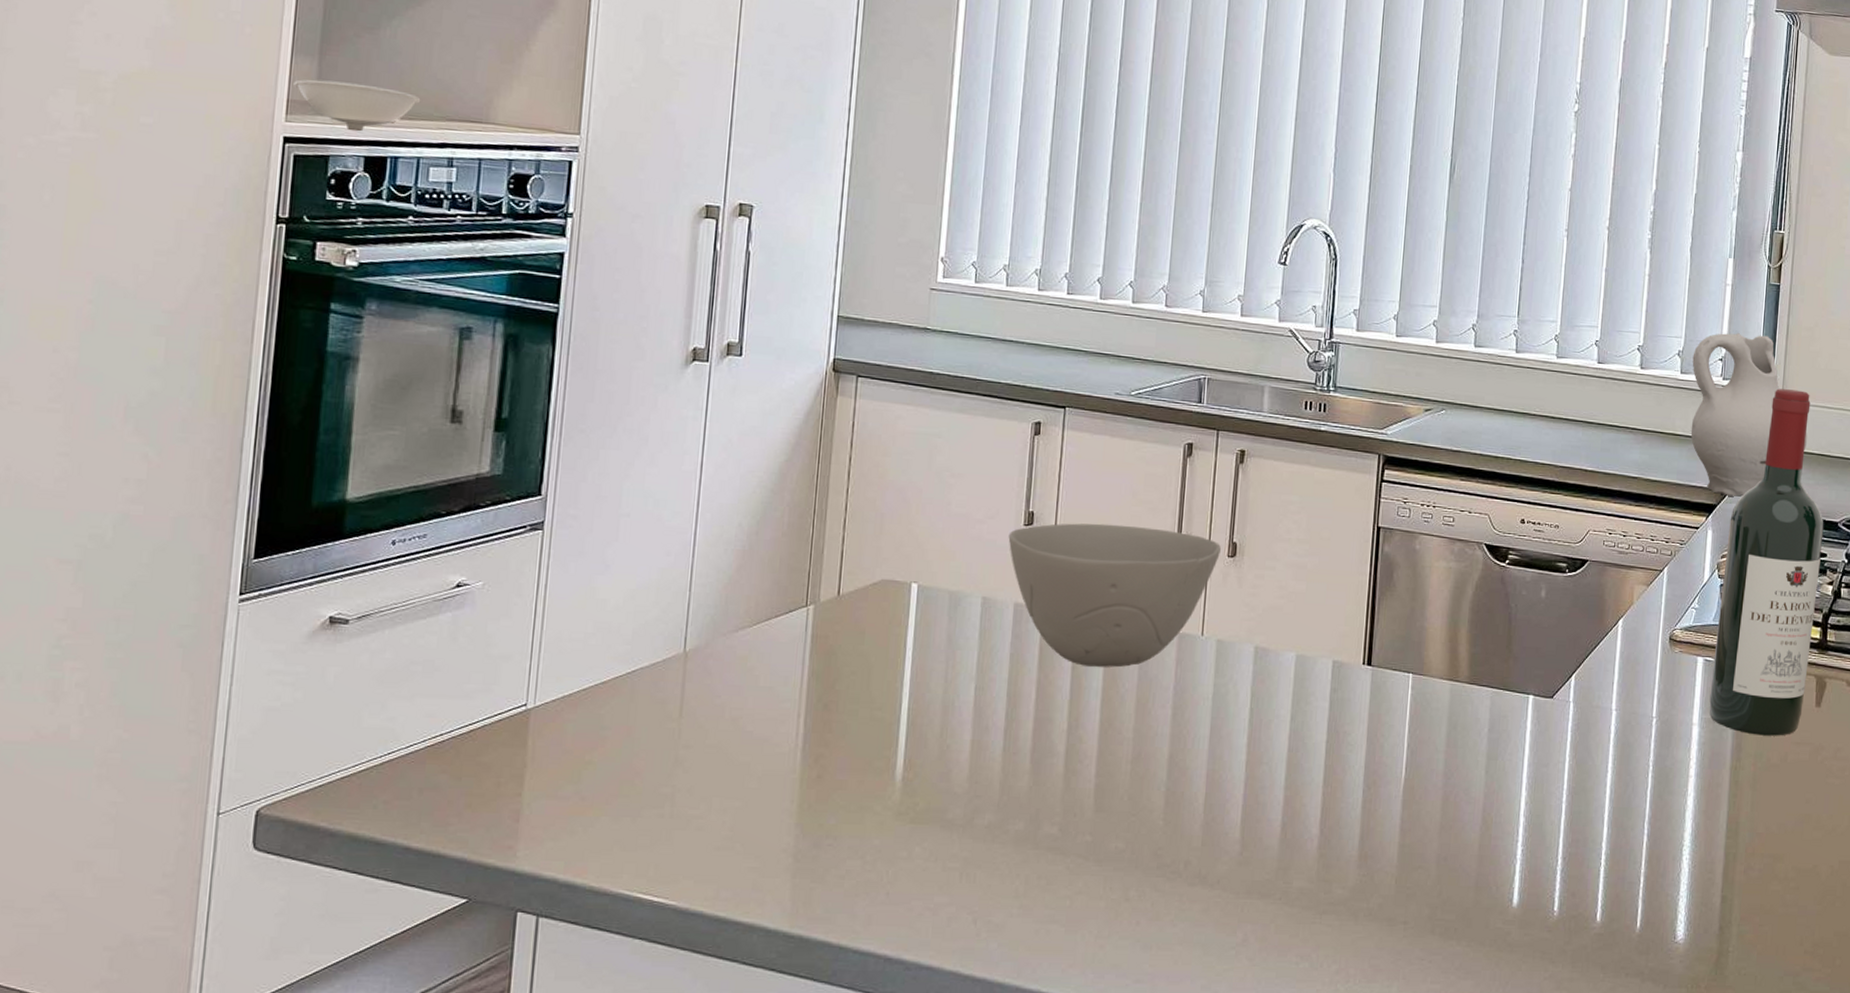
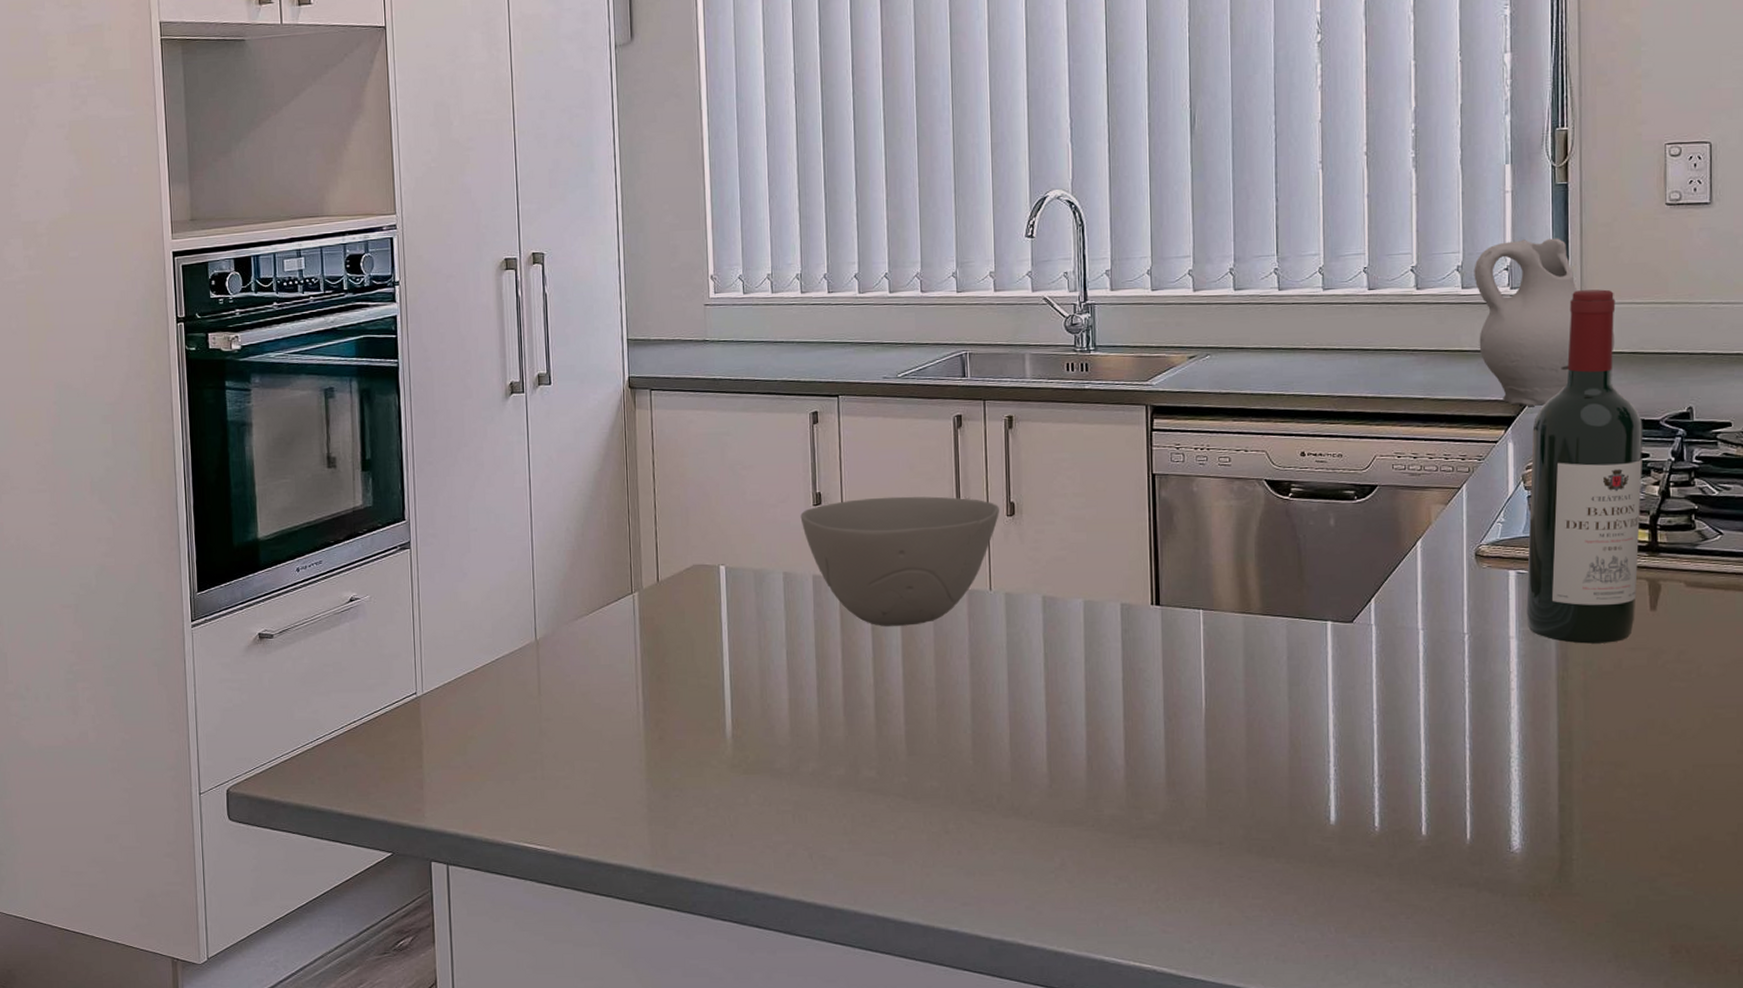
ceramic bowl: present [293,79,421,132] -> none [174,199,270,240]

